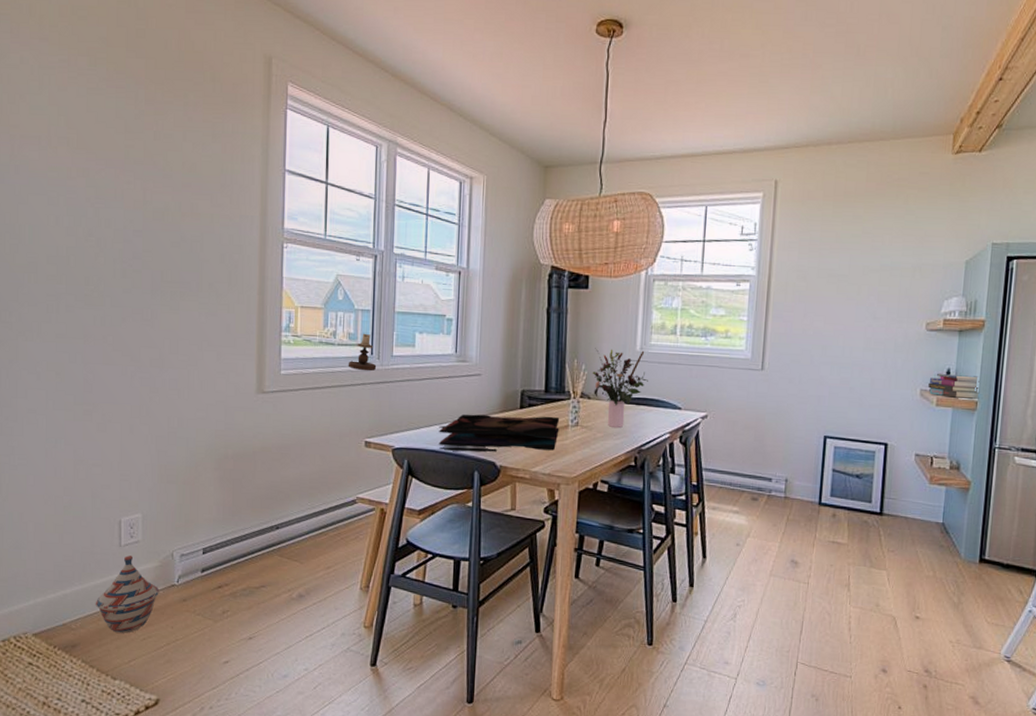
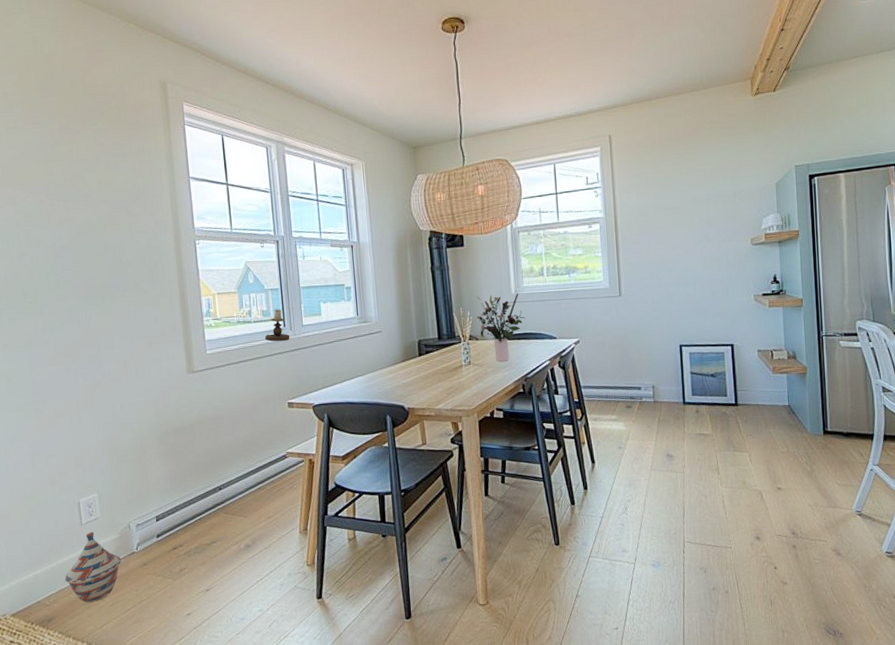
napkin: present [438,414,560,452] -> none [351,359,455,401]
books: present [928,374,980,399] -> none [760,278,803,299]

